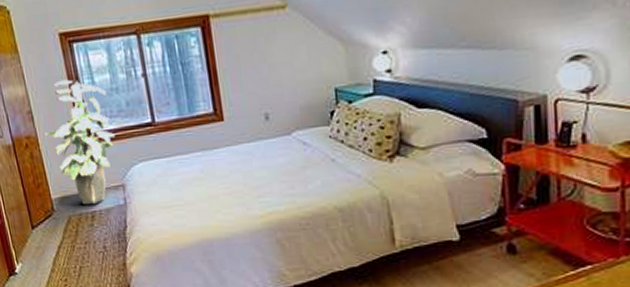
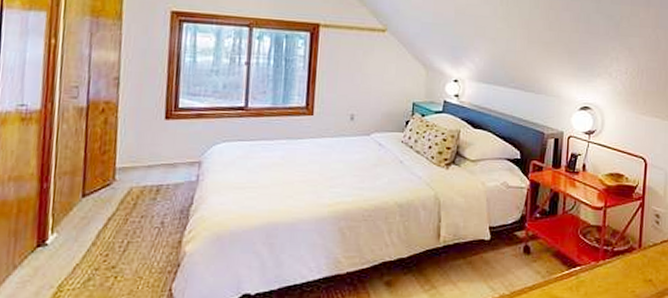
indoor plant: present [44,79,116,204] -> none [127,53,206,177]

